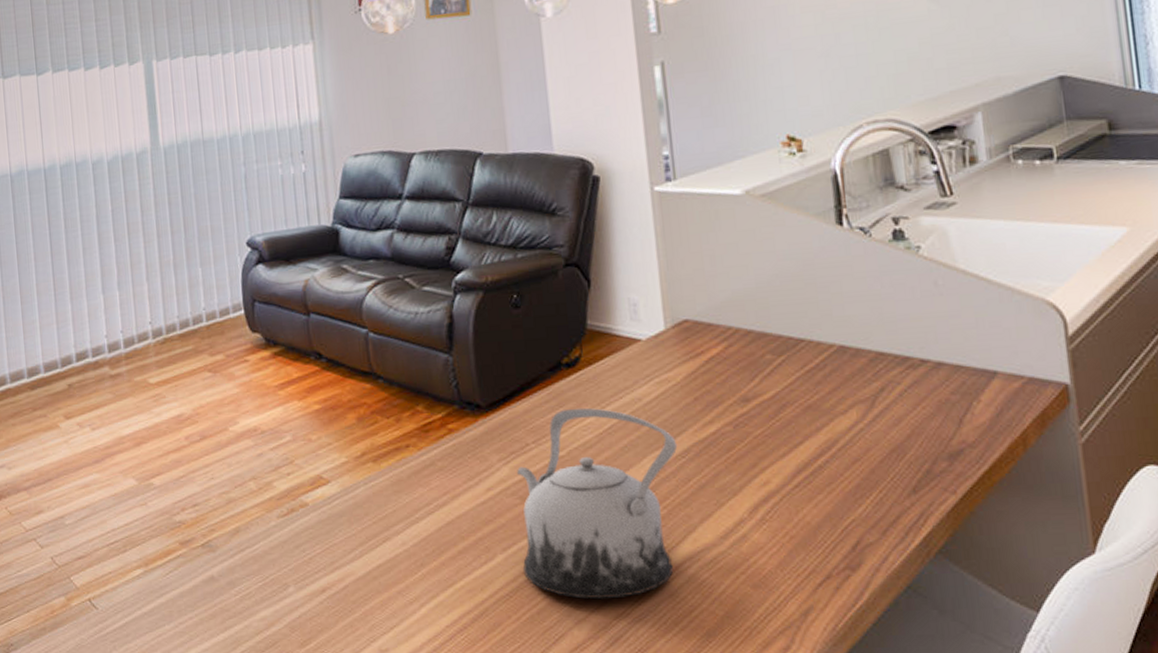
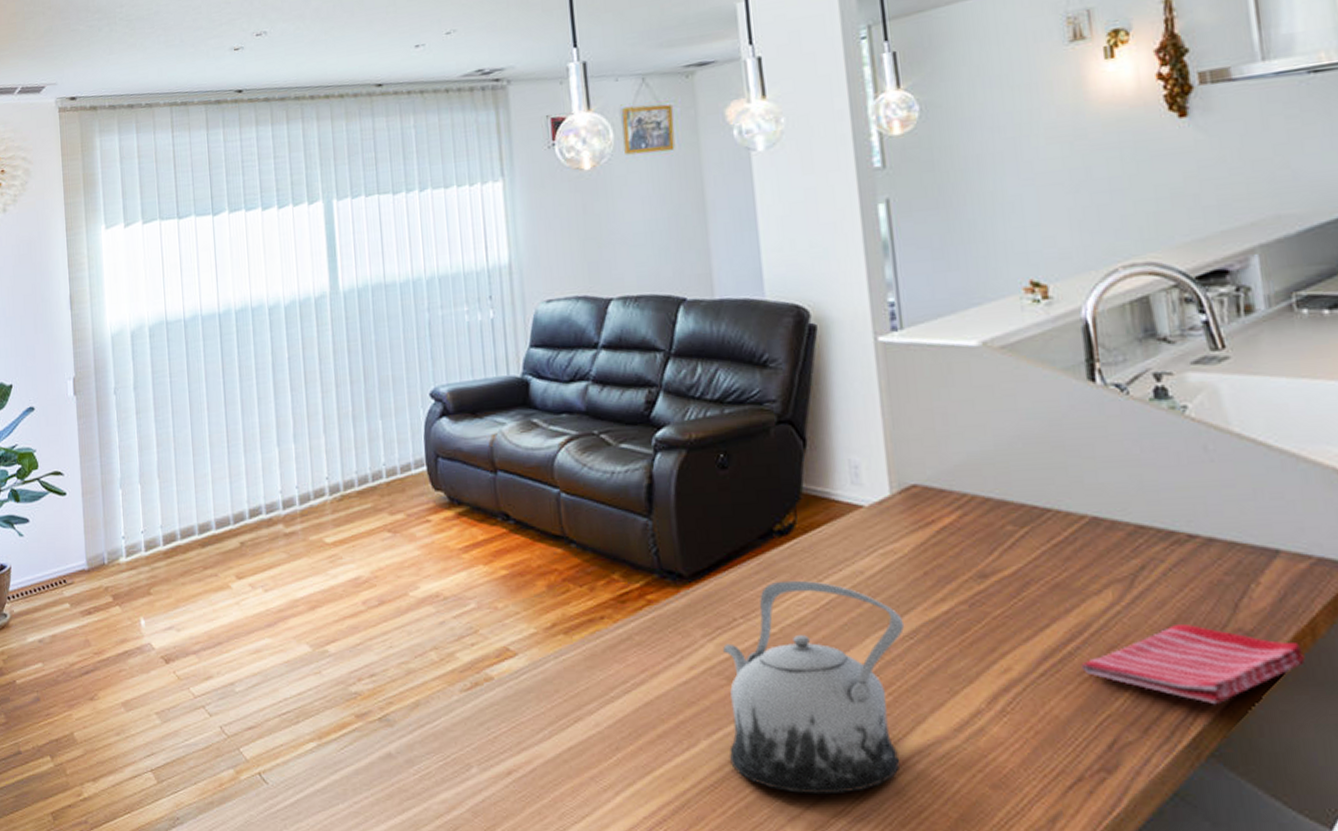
dish towel: none [830,437,1018,508] -> present [1081,623,1306,705]

